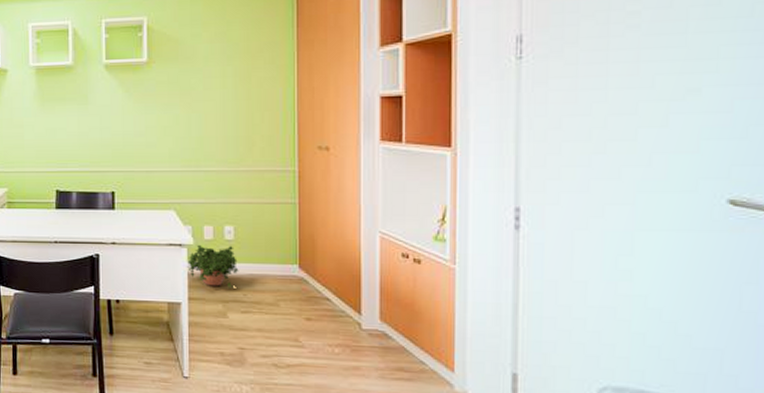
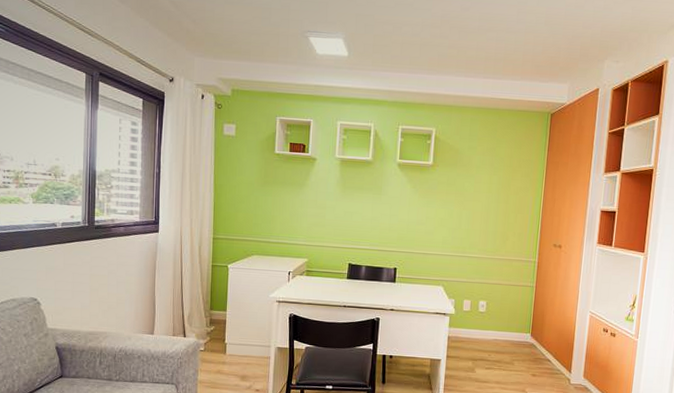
potted plant: present [187,244,239,290] -> none [448,314,487,351]

